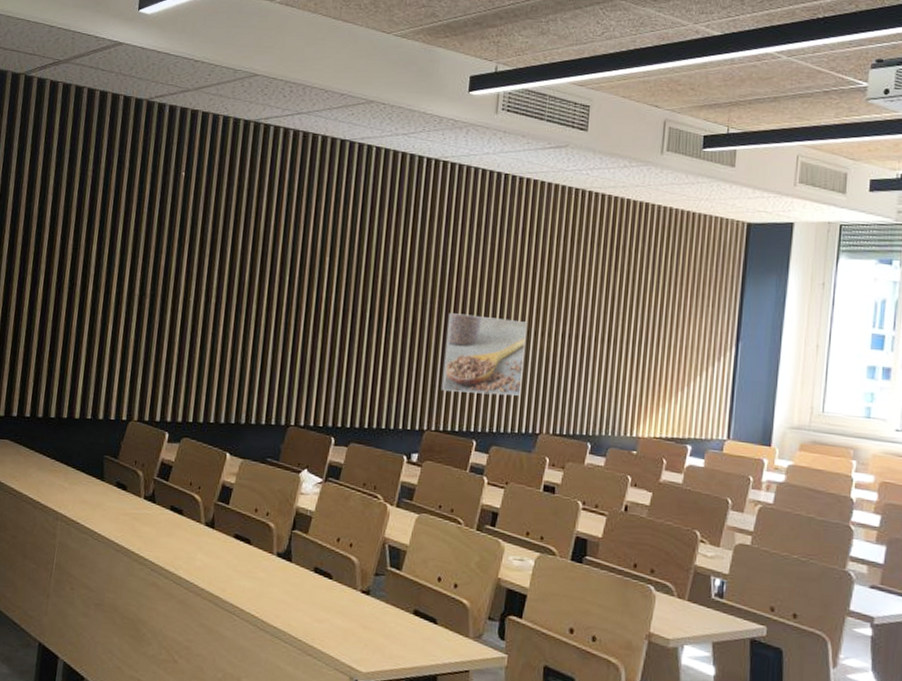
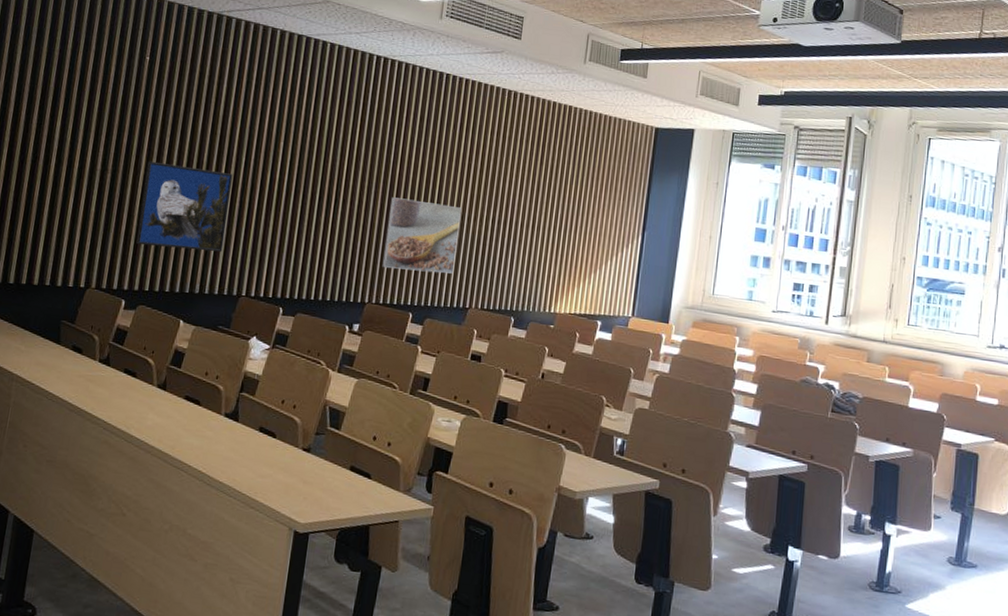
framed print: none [178,283,276,379] -> present [136,160,233,252]

